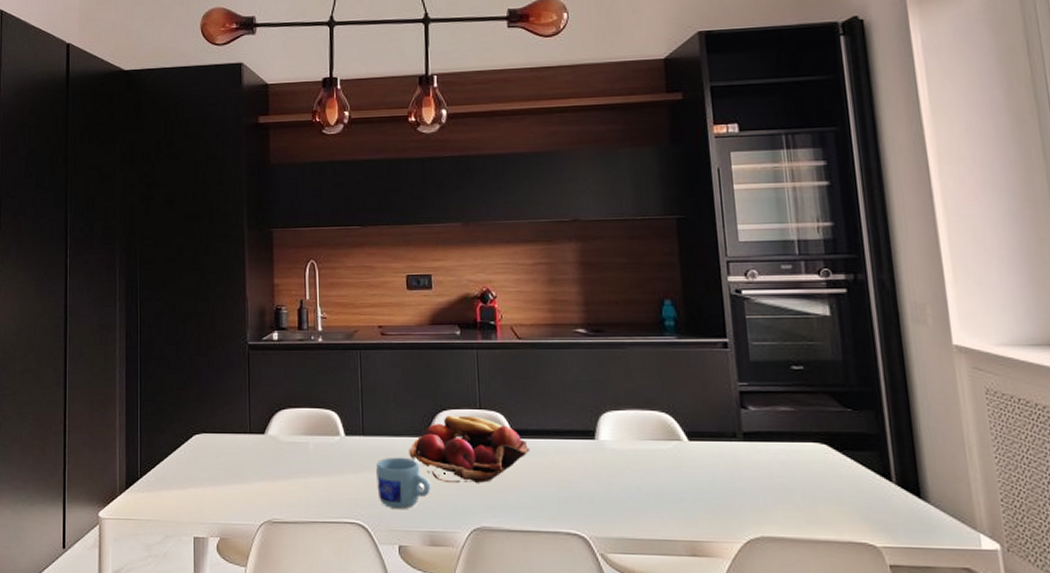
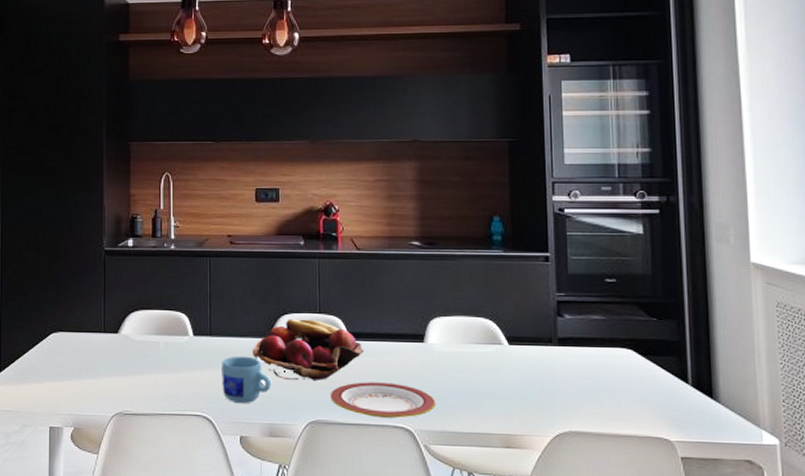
plate: none [494,484,611,524] -> present [330,382,436,418]

